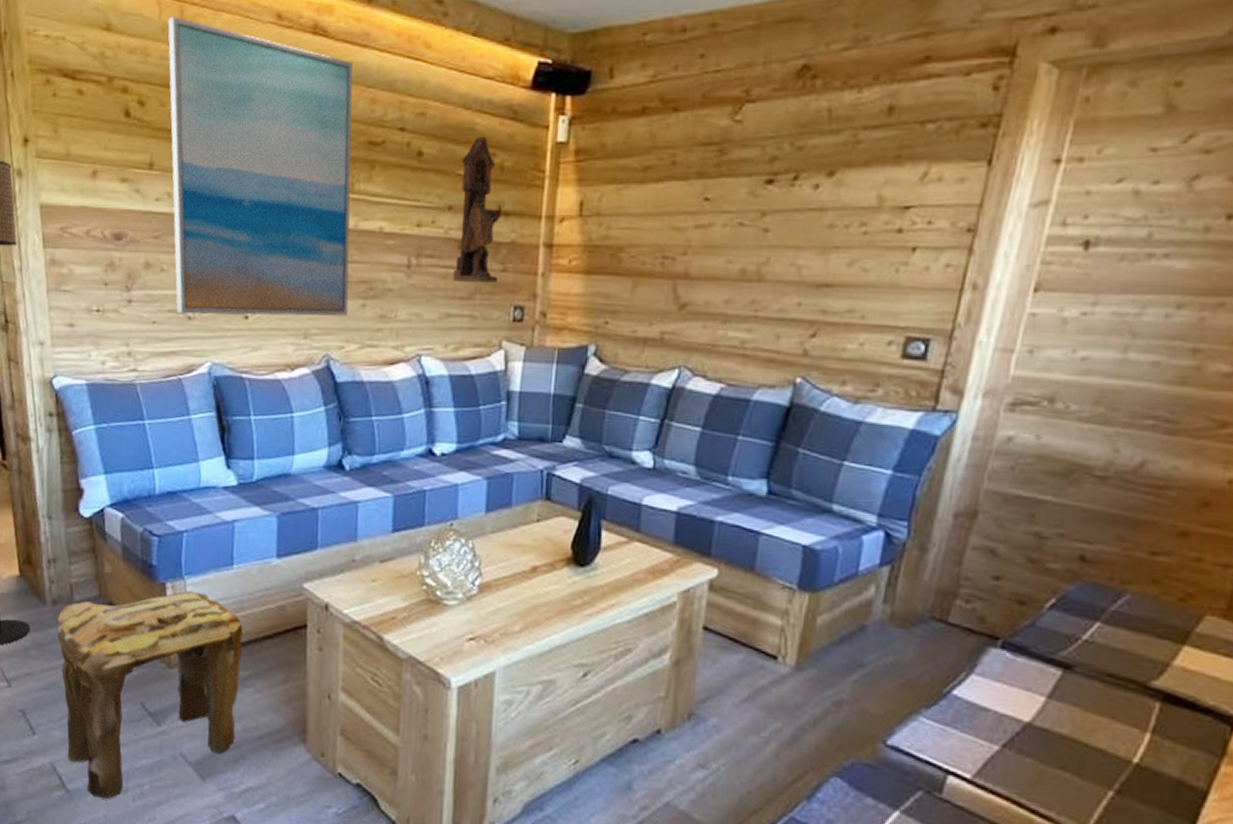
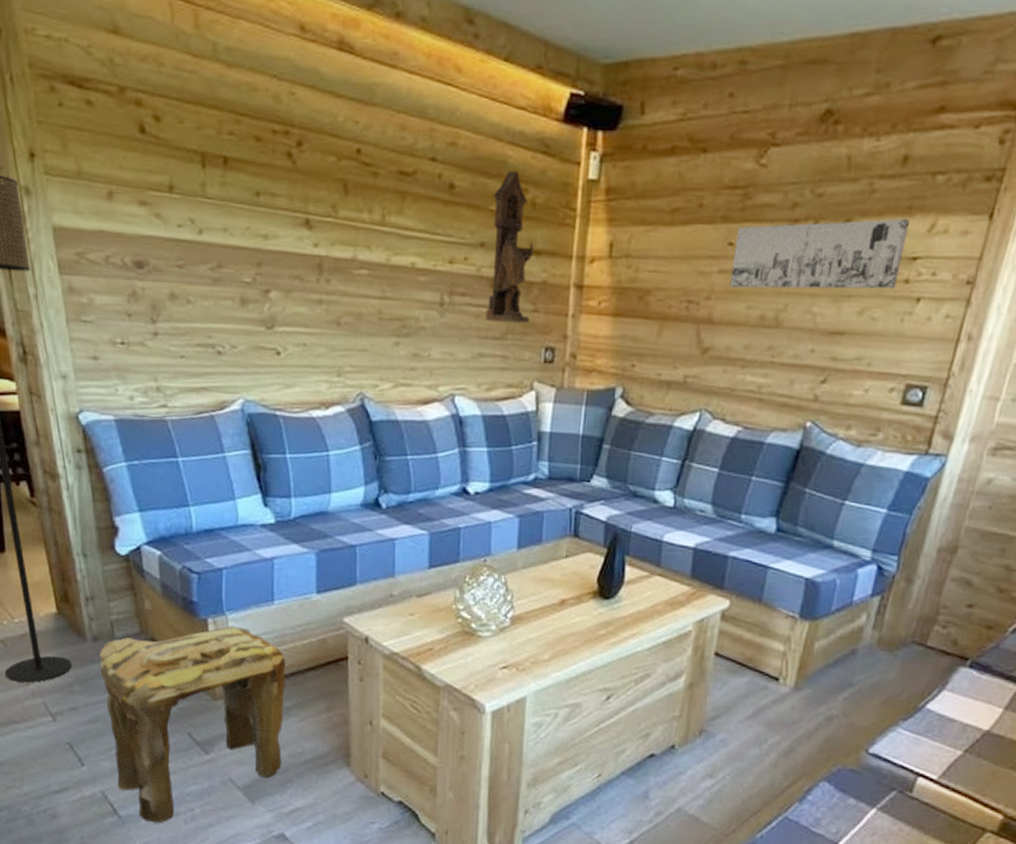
wall art: present [168,16,354,316] -> none [182,21,382,354]
wall art: none [707,169,900,243] -> present [729,219,910,290]

